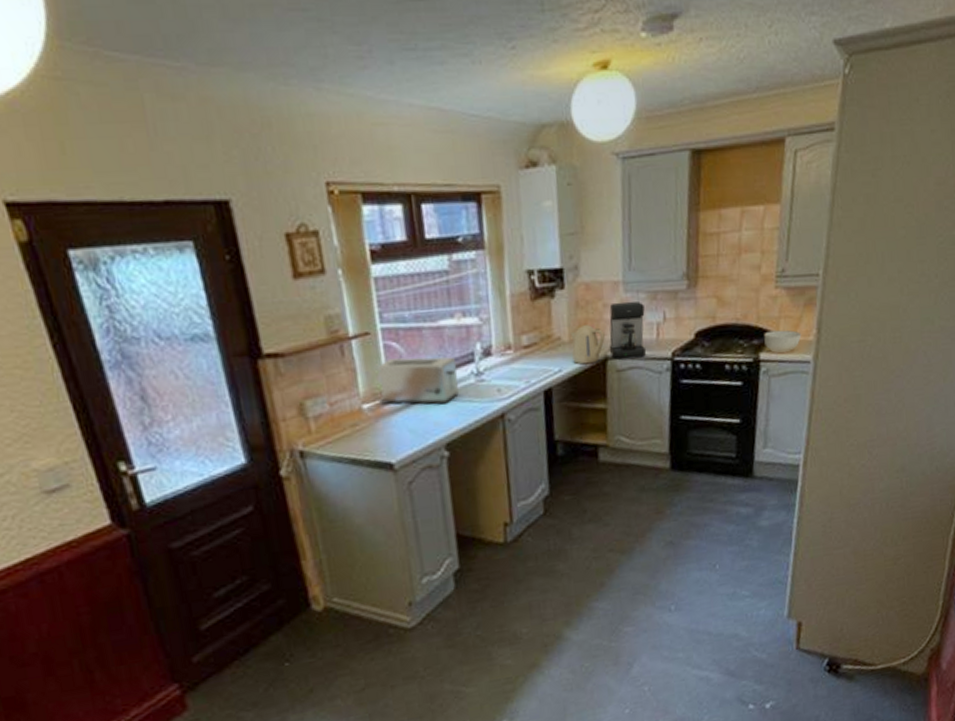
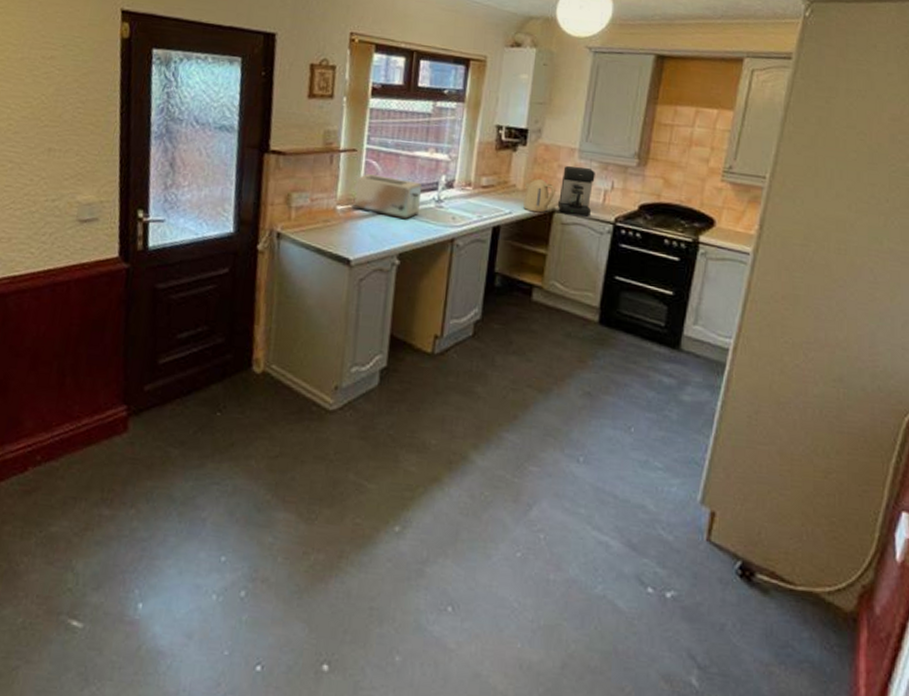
bowl: present [764,330,802,354] -> none [705,218,743,241]

